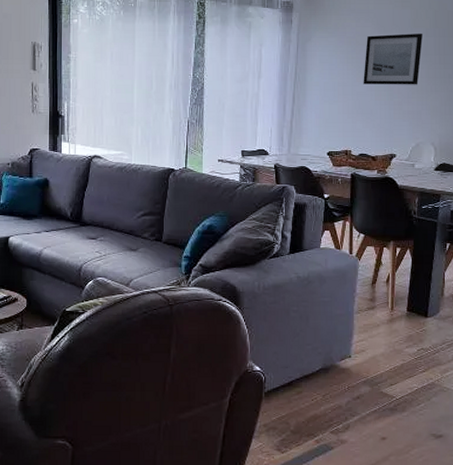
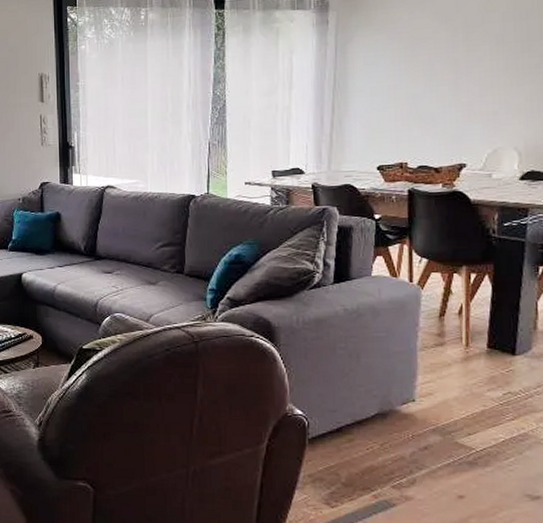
wall art: present [363,33,423,85] -> none [420,19,498,85]

